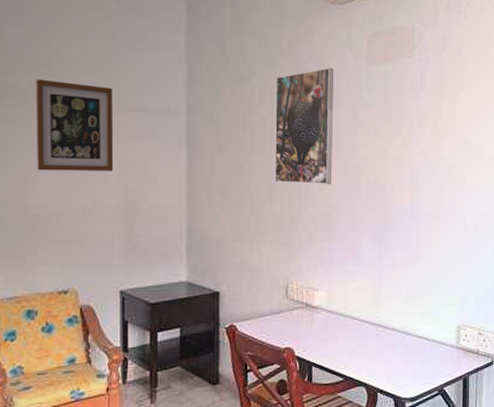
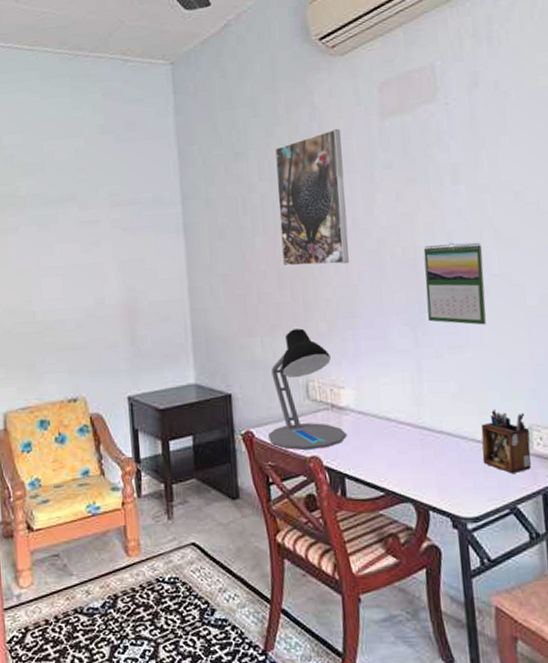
wall art: present [36,79,114,171] -> none [33,183,113,276]
desk lamp: none [250,237,316,342] -> present [268,328,346,450]
calendar: none [390,175,436,244] -> present [423,242,486,325]
desk organizer: none [422,311,459,362] -> present [481,408,531,473]

